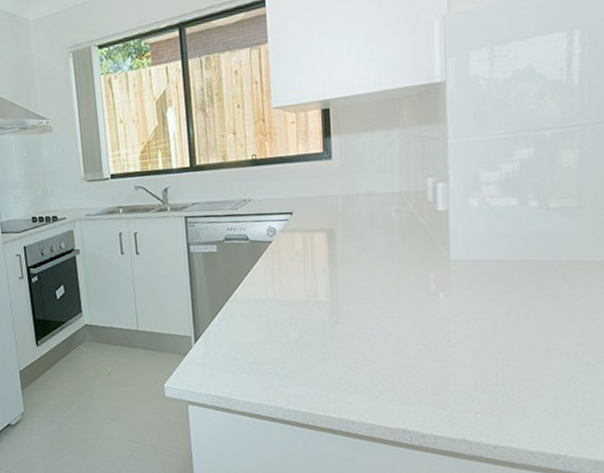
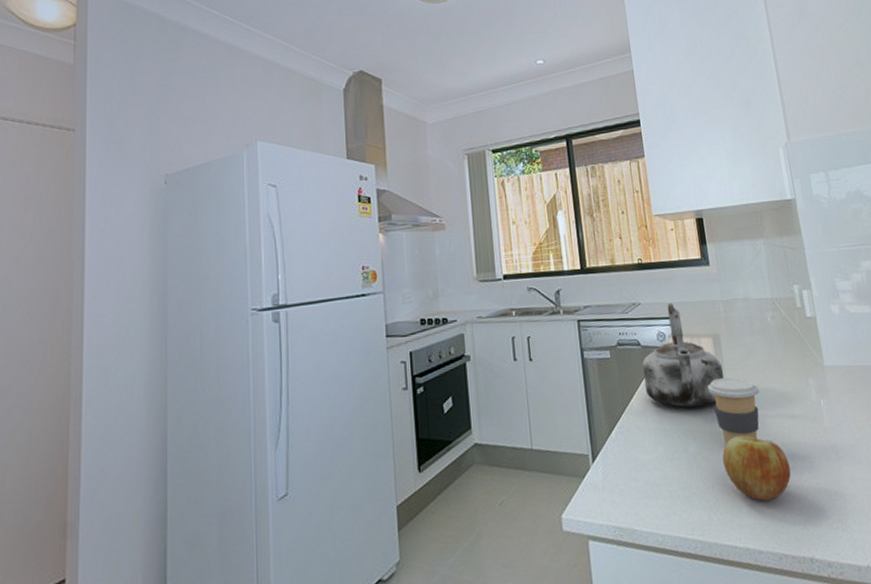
kettle: none [249,198,336,298] -> present [642,302,725,408]
coffee cup: none [316,270,373,332] -> present [707,377,760,445]
apple: none [325,324,395,381] -> present [722,435,791,501]

